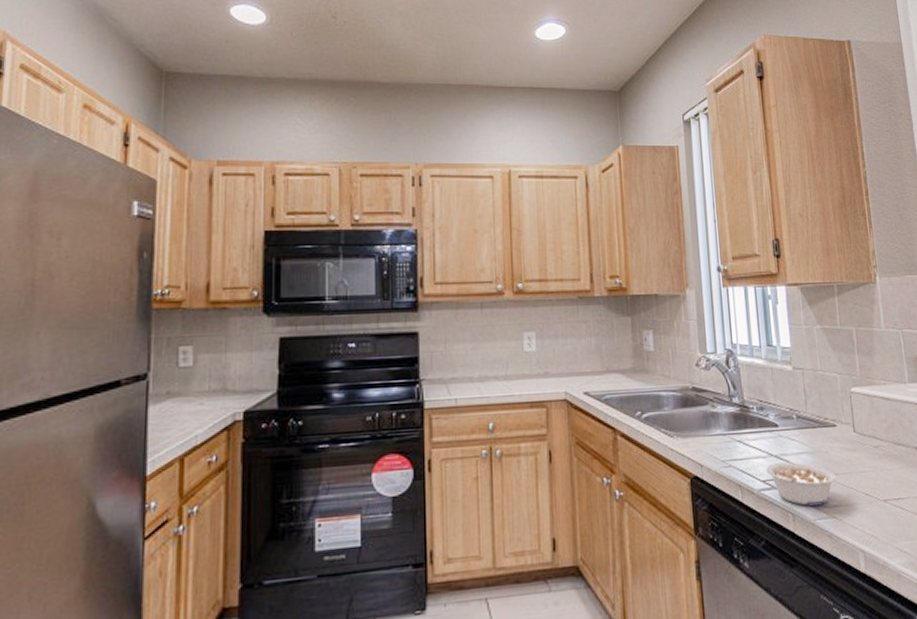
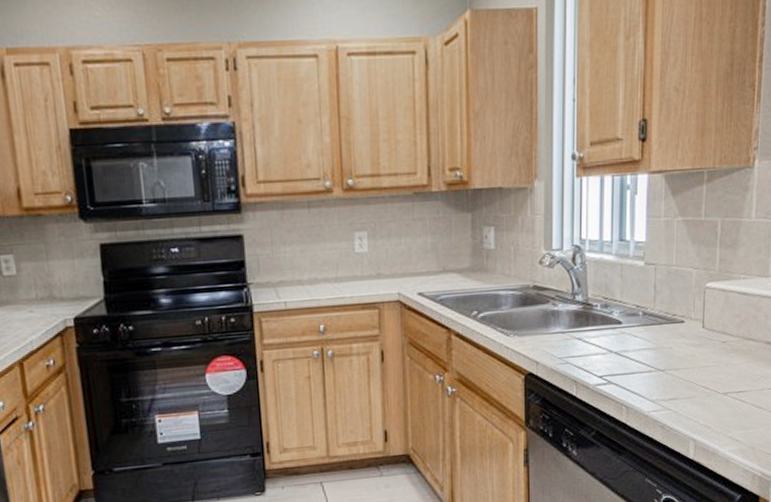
legume: present [766,462,837,506] -> none [605,358,677,400]

